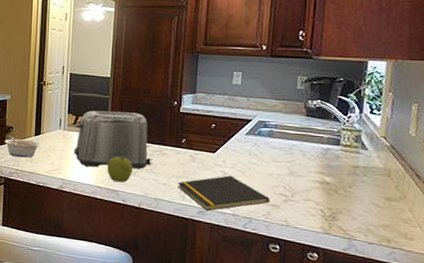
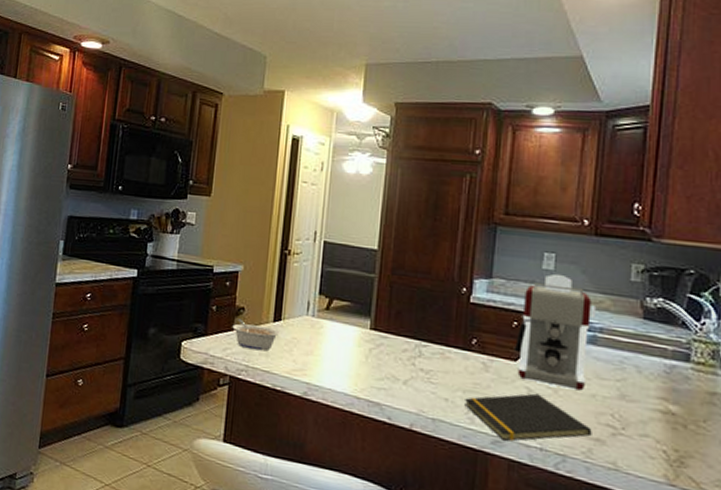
toaster: present [74,111,154,170] -> none [325,292,432,377]
fruit: present [107,156,132,183] -> none [368,357,403,394]
coffee maker: none [212,87,273,171] -> present [513,273,597,391]

